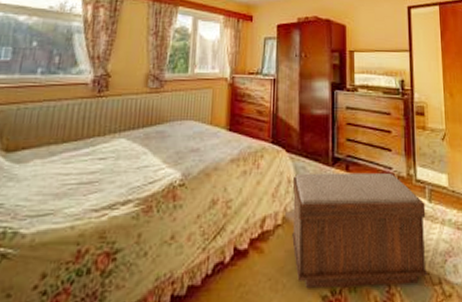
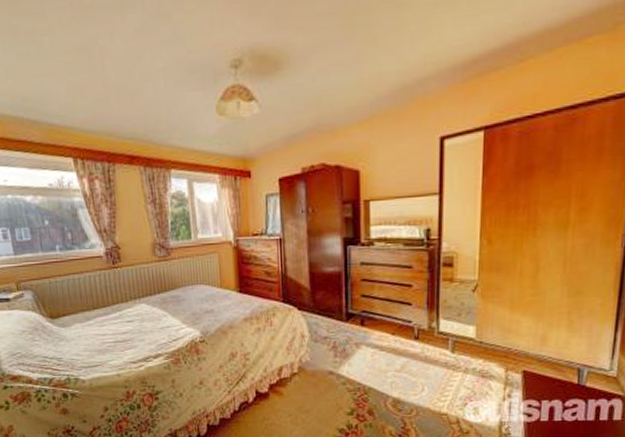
bench: present [292,172,428,289] -> none [306,326,447,424]

